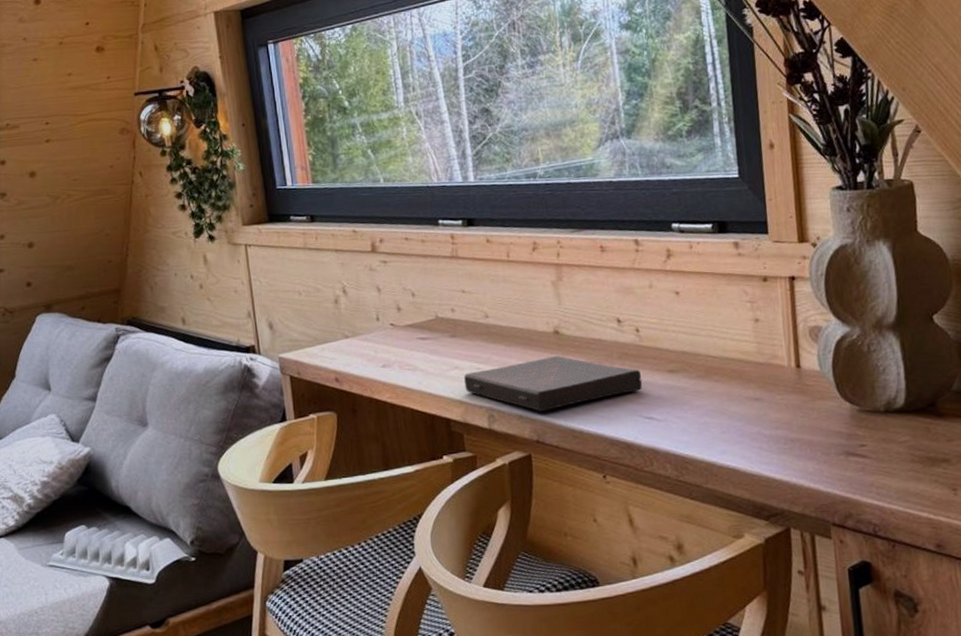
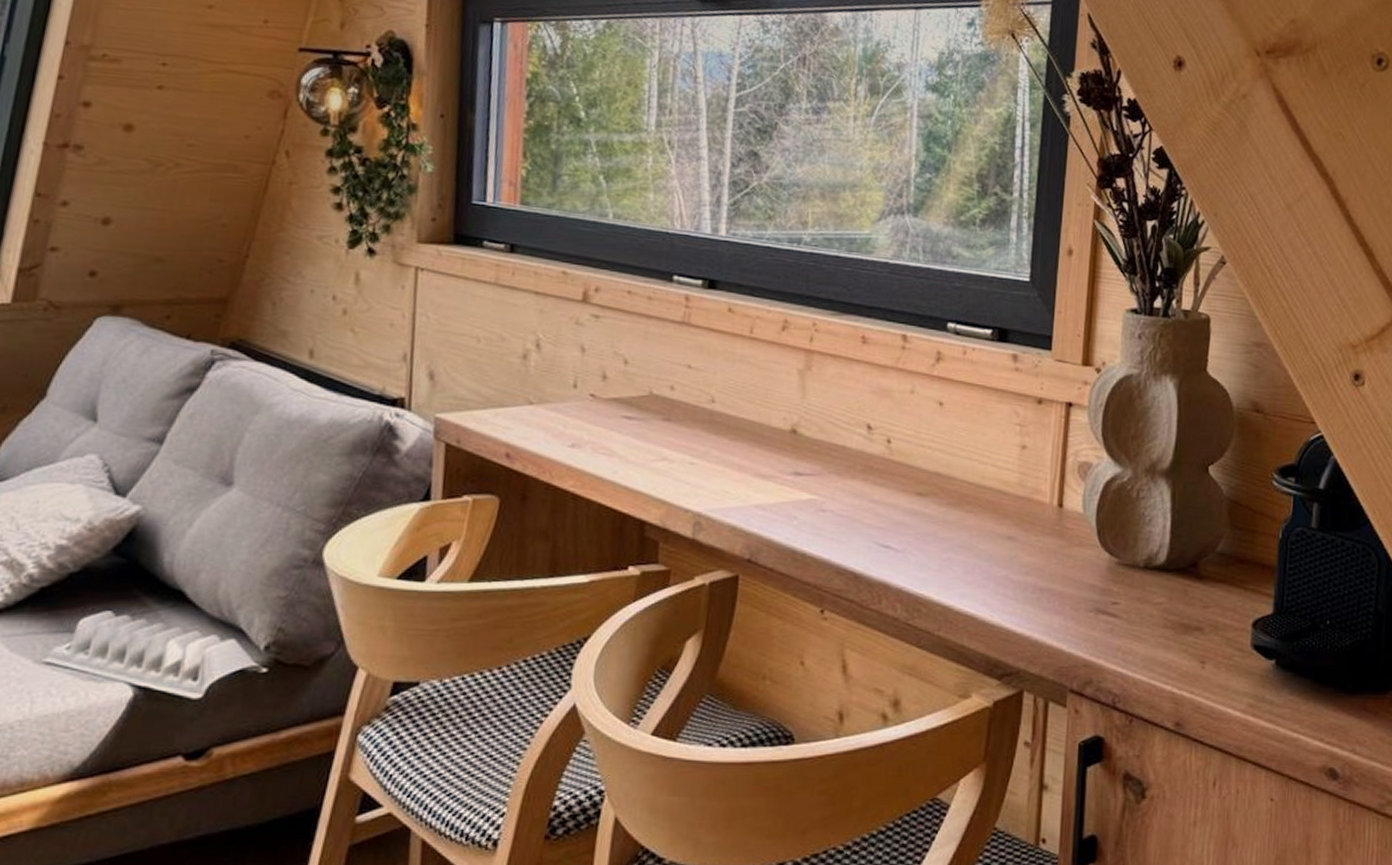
book: present [464,355,643,412] -> none [671,459,885,525]

